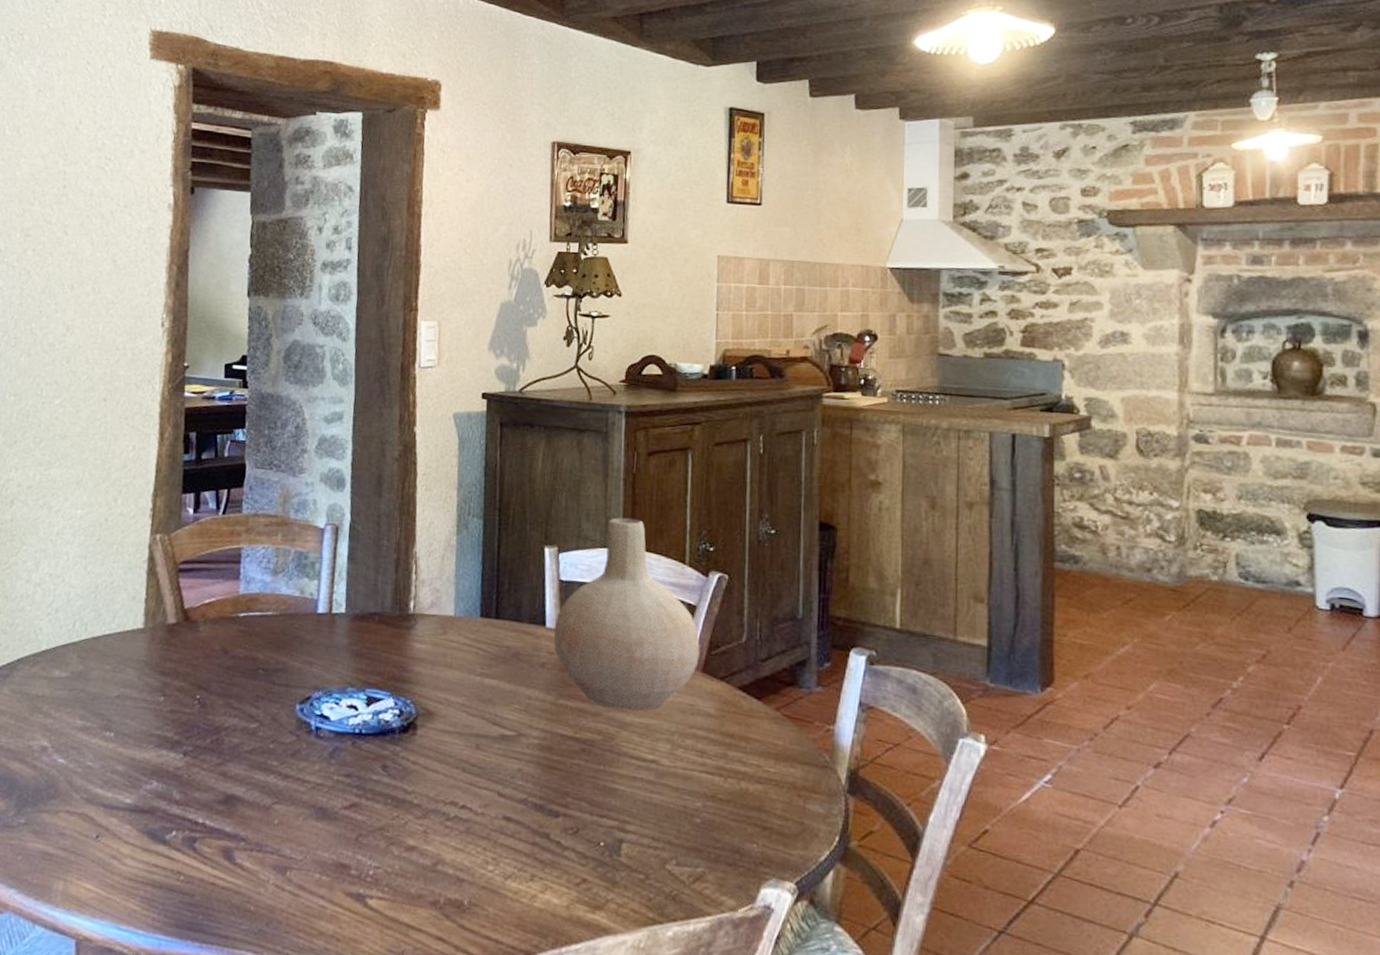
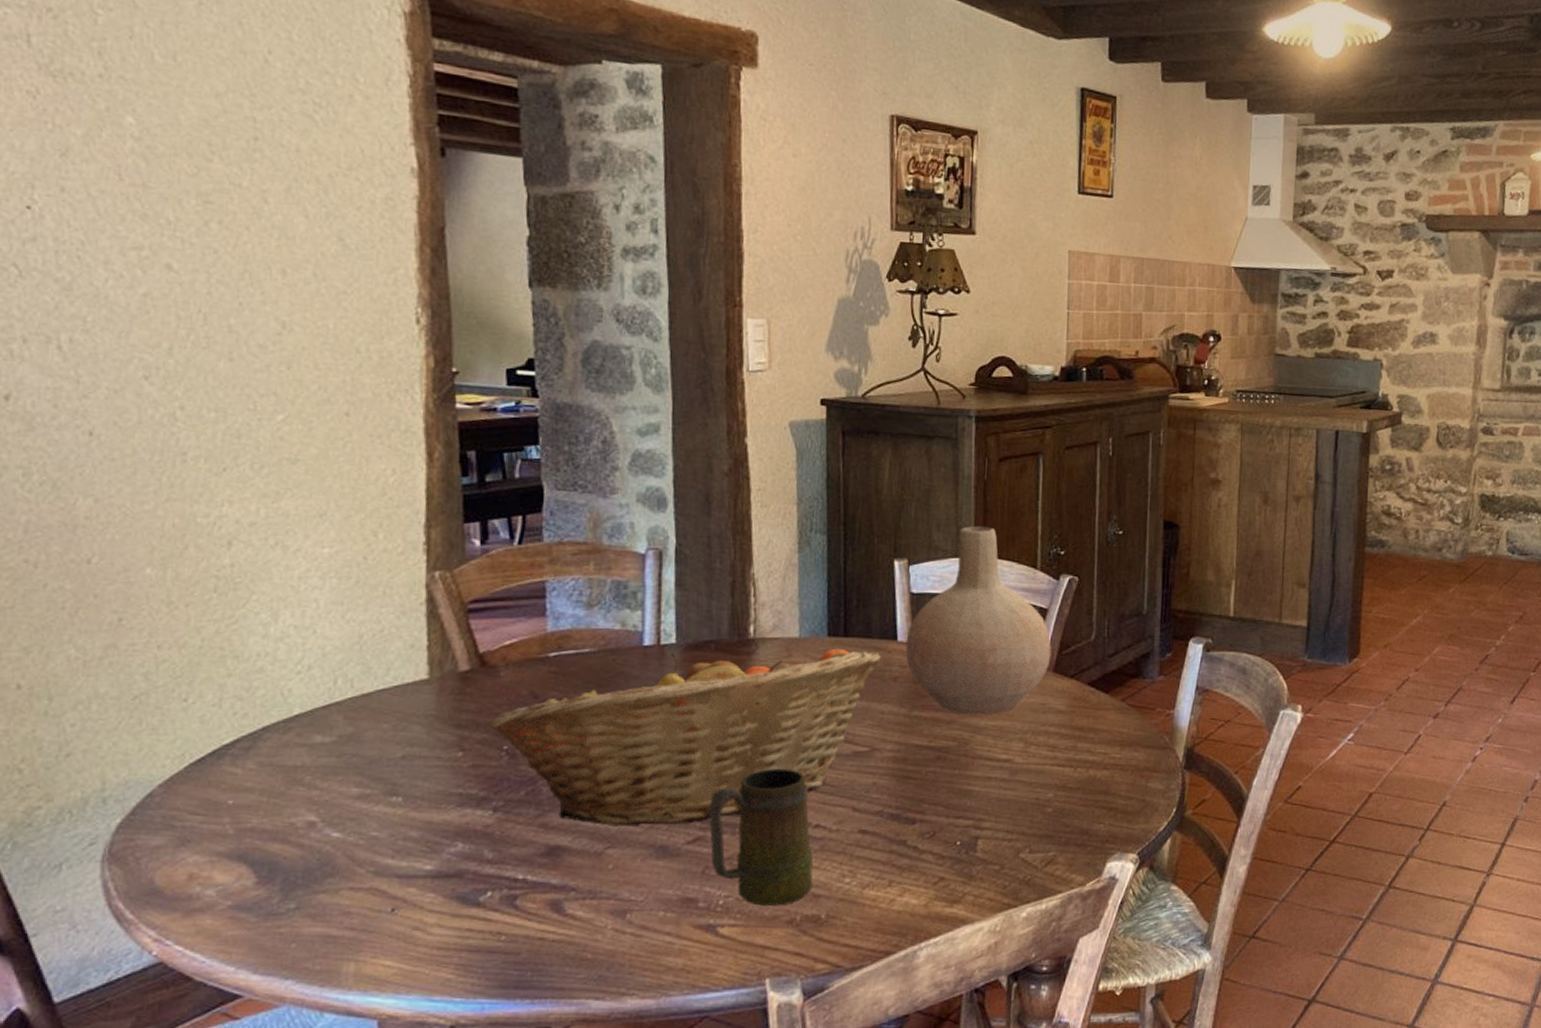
fruit basket: none [187,621,530,789] -> present [489,648,881,826]
mug: none [364,743,459,885] -> present [708,768,814,906]

